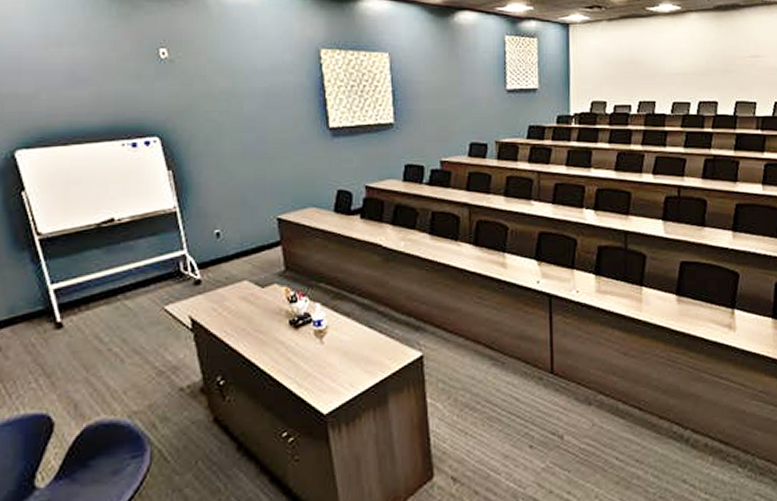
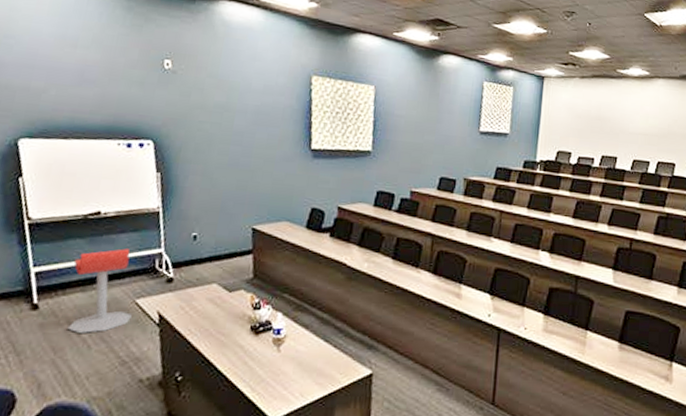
stool: none [93,254,162,347] -> present [67,248,132,333]

